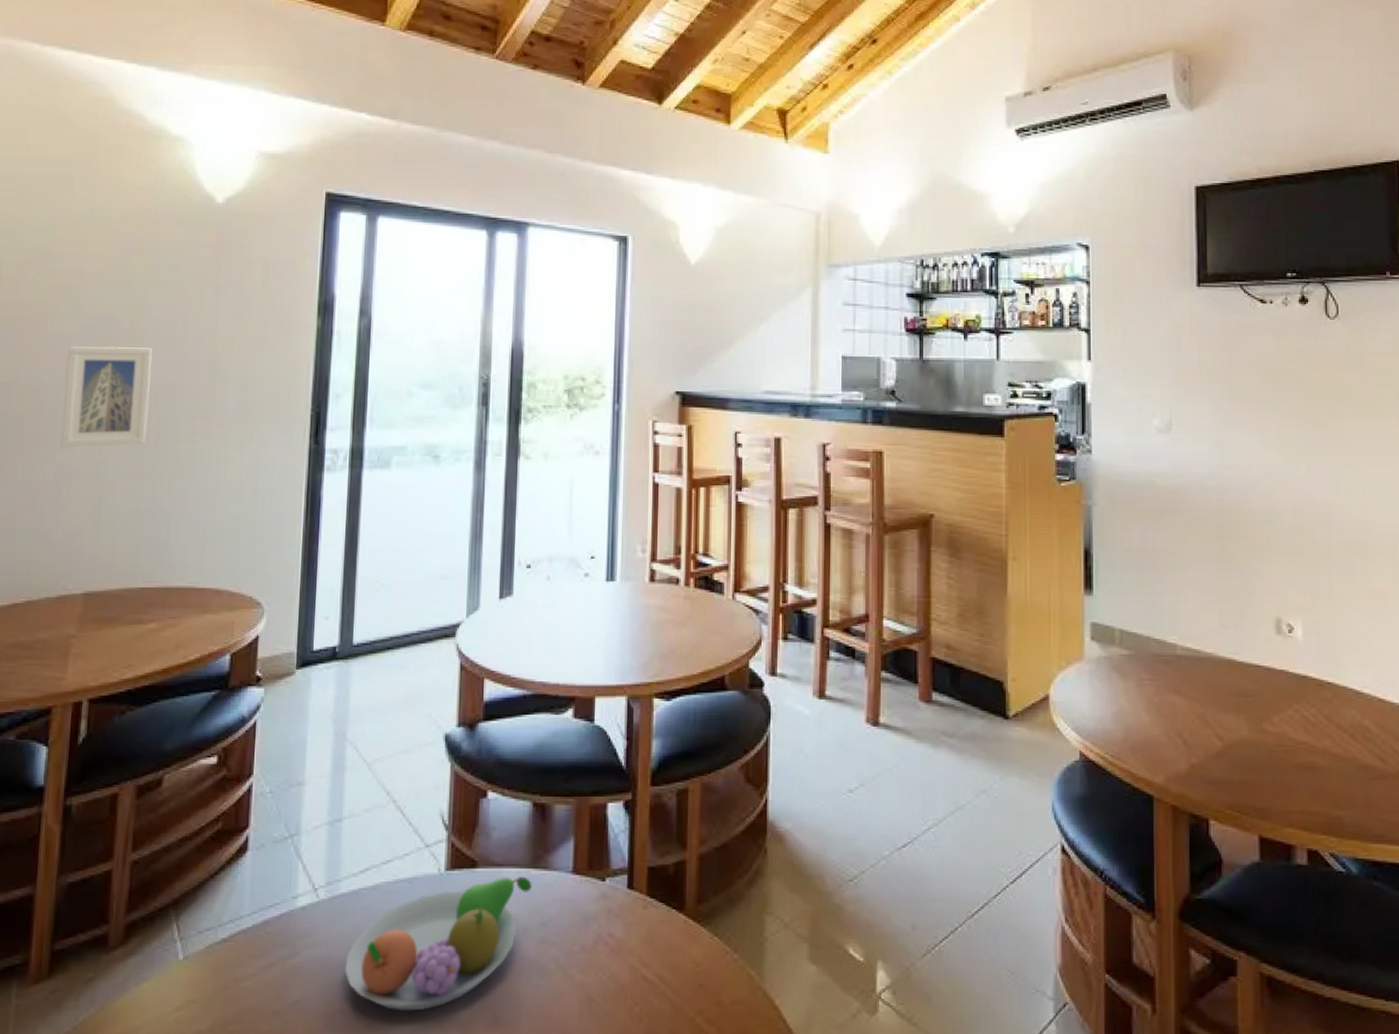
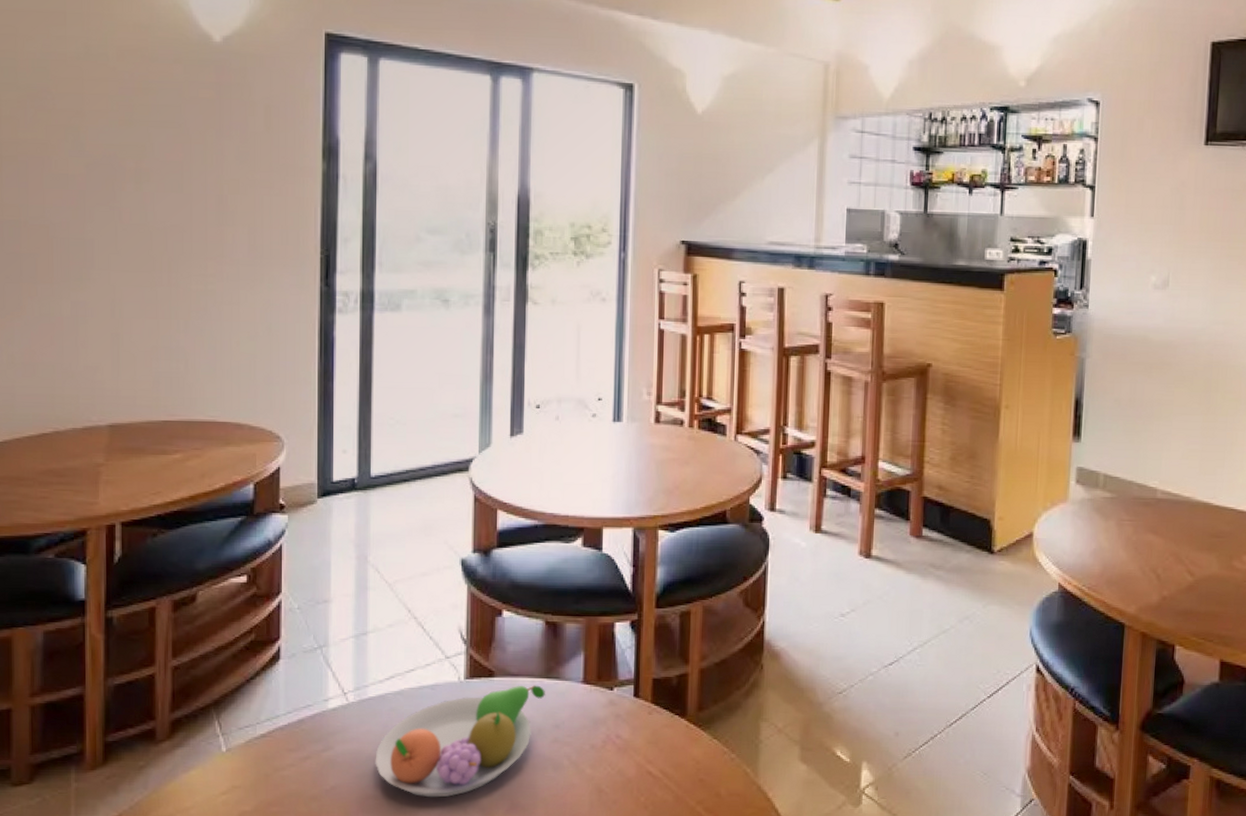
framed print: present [60,346,152,447] -> none [73,186,160,286]

